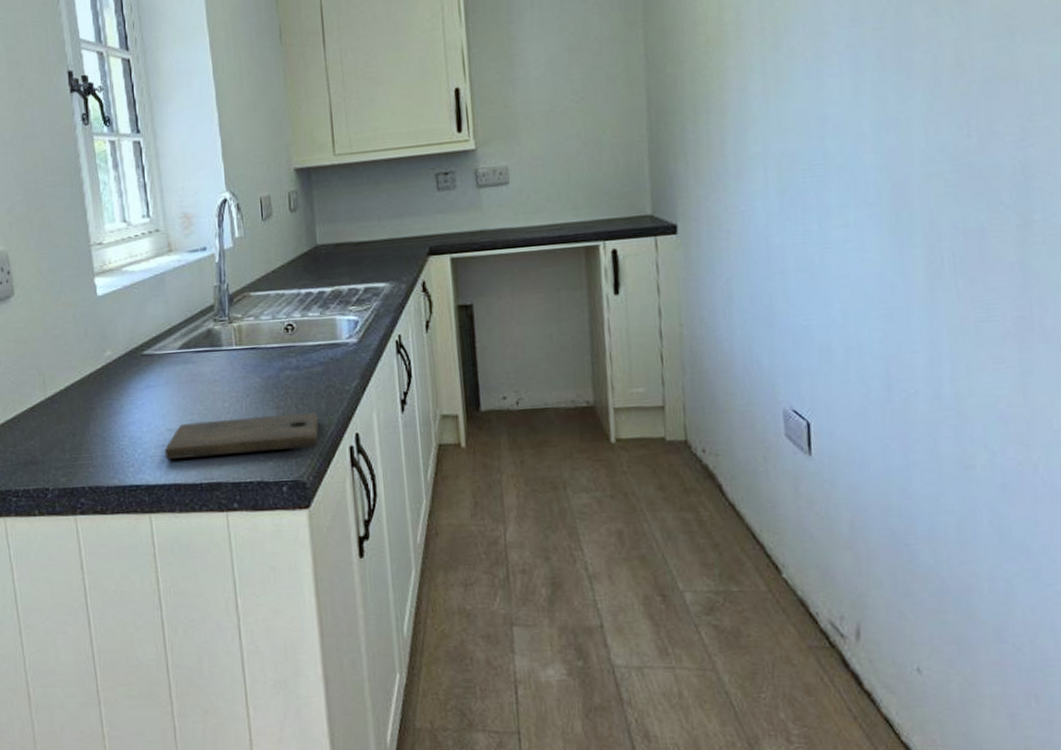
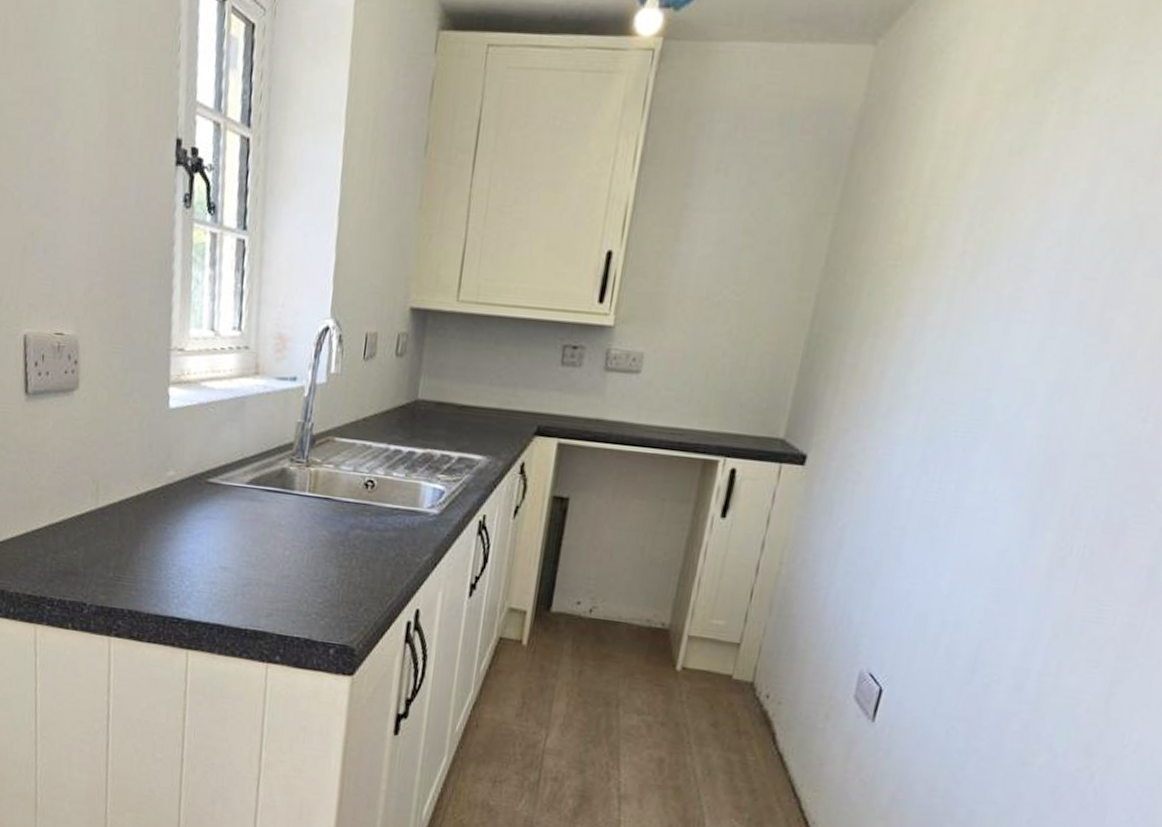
cutting board: present [164,412,319,460] -> none [213,563,381,615]

